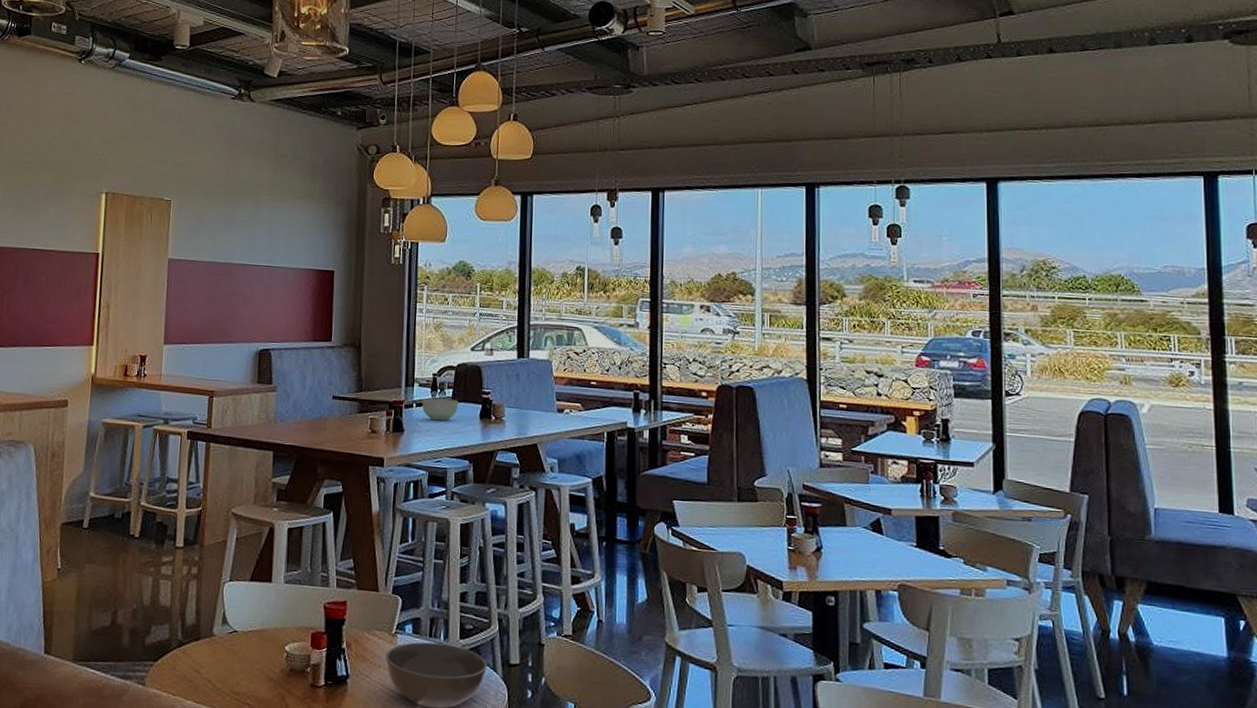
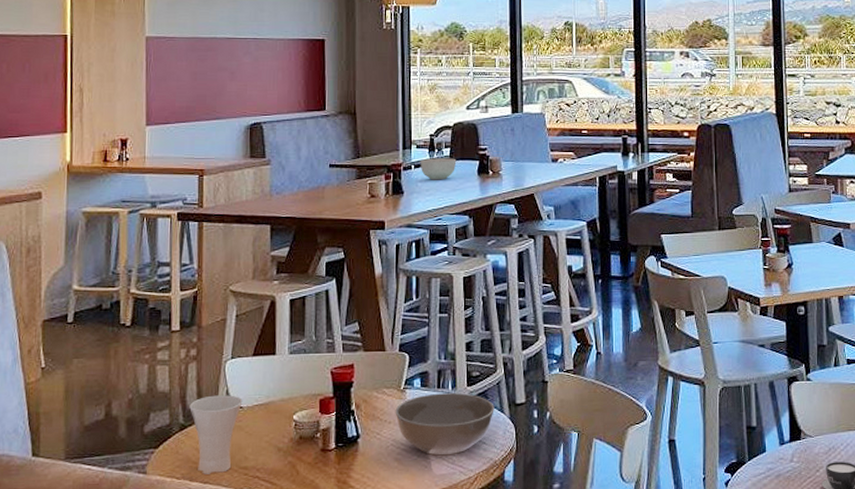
cup: none [188,615,238,696] -> present [189,395,243,474]

